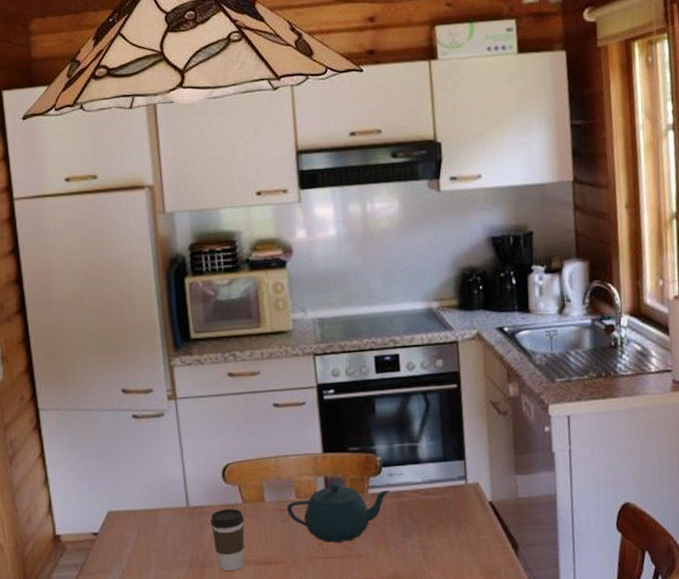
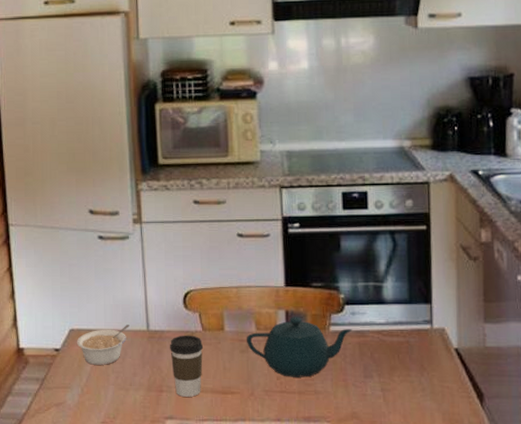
legume: none [115,503,169,546] -> present [76,325,129,365]

